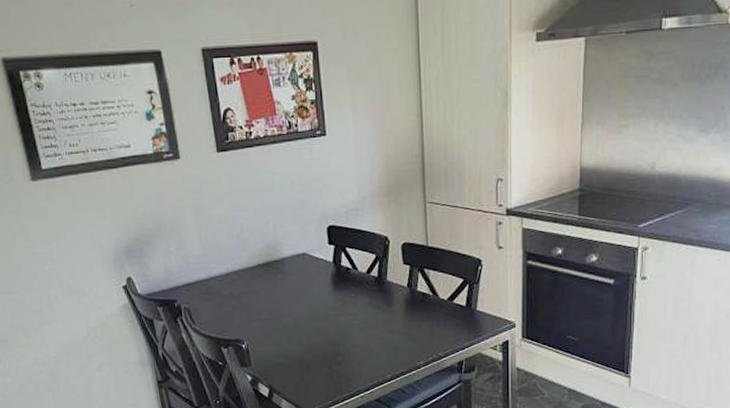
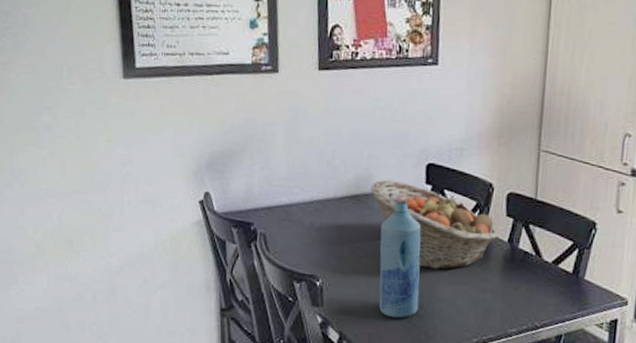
fruit basket: none [279,245,399,319] -> present [370,180,499,270]
bottle: none [293,262,336,367] -> present [379,201,421,319]

